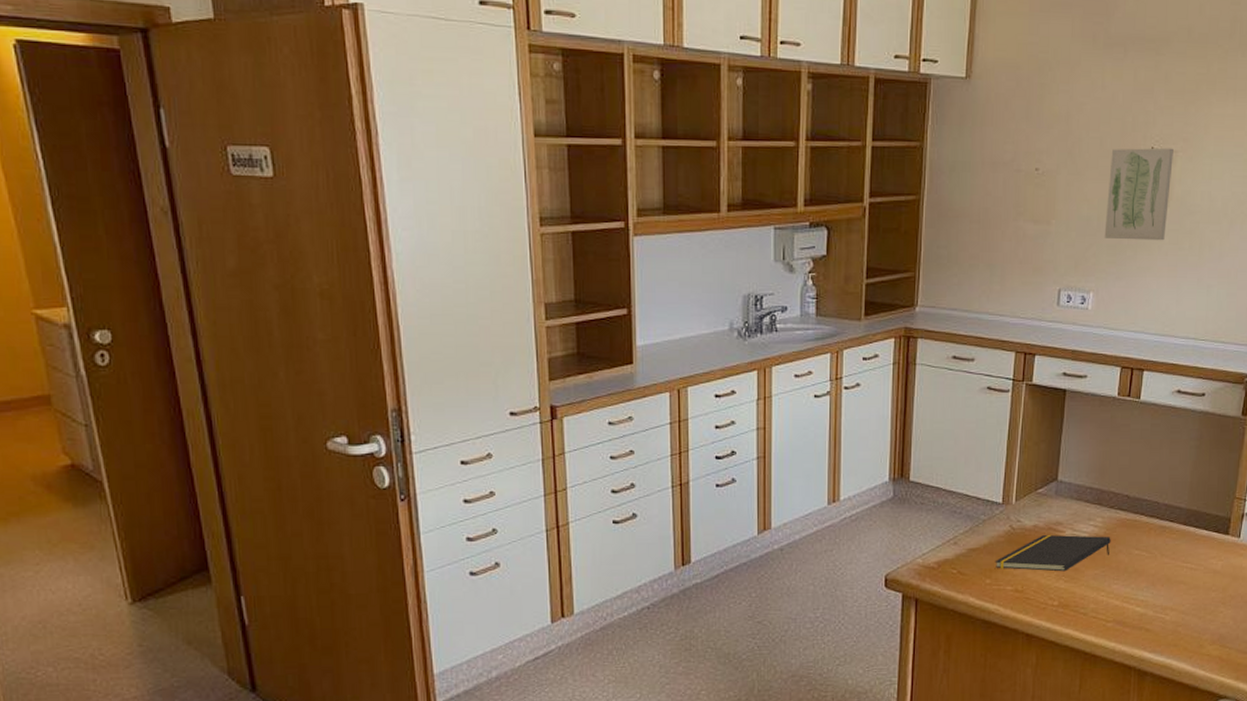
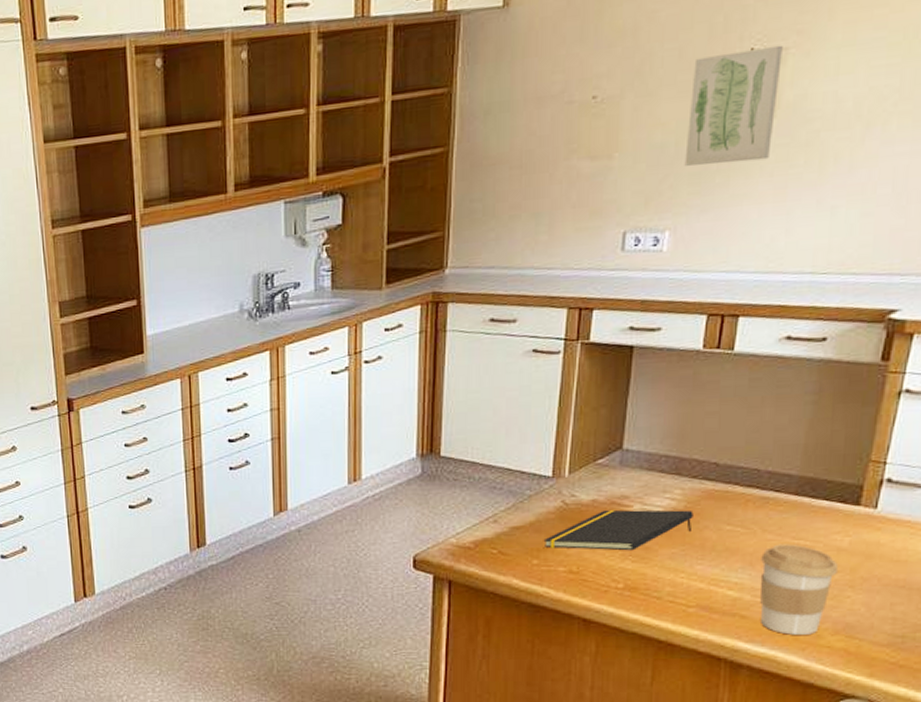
coffee cup: none [1159,566,1214,645] -> present [760,544,838,635]

